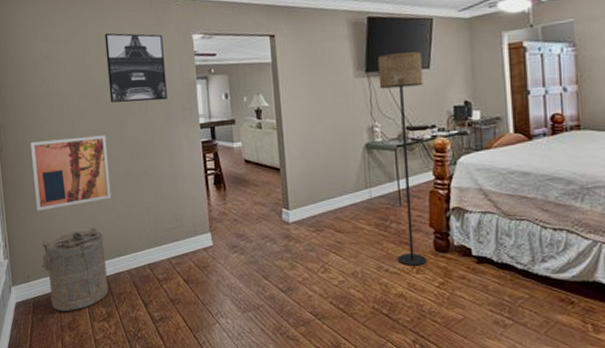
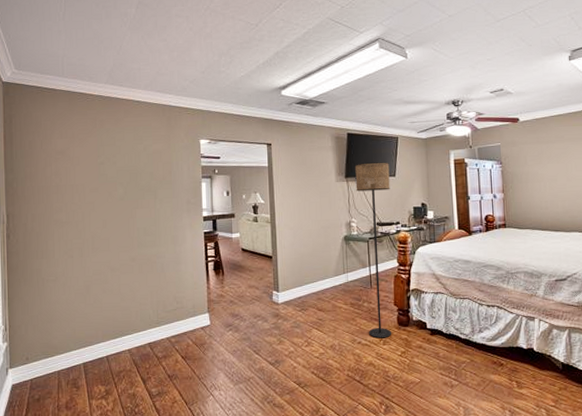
wall art: present [30,135,112,211] -> none [39,225,117,295]
laundry hamper: present [41,227,108,311] -> none [41,310,108,391]
wall art: present [104,33,168,103] -> none [119,134,175,196]

